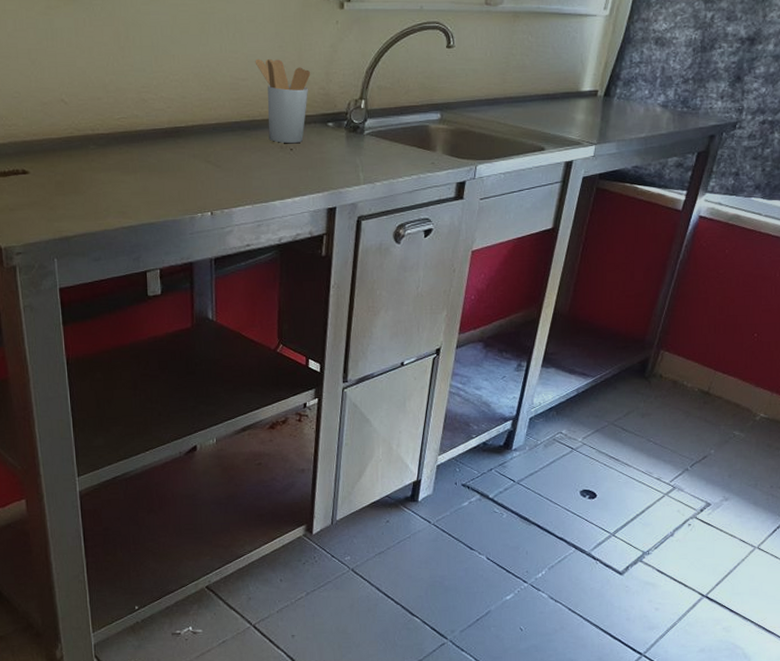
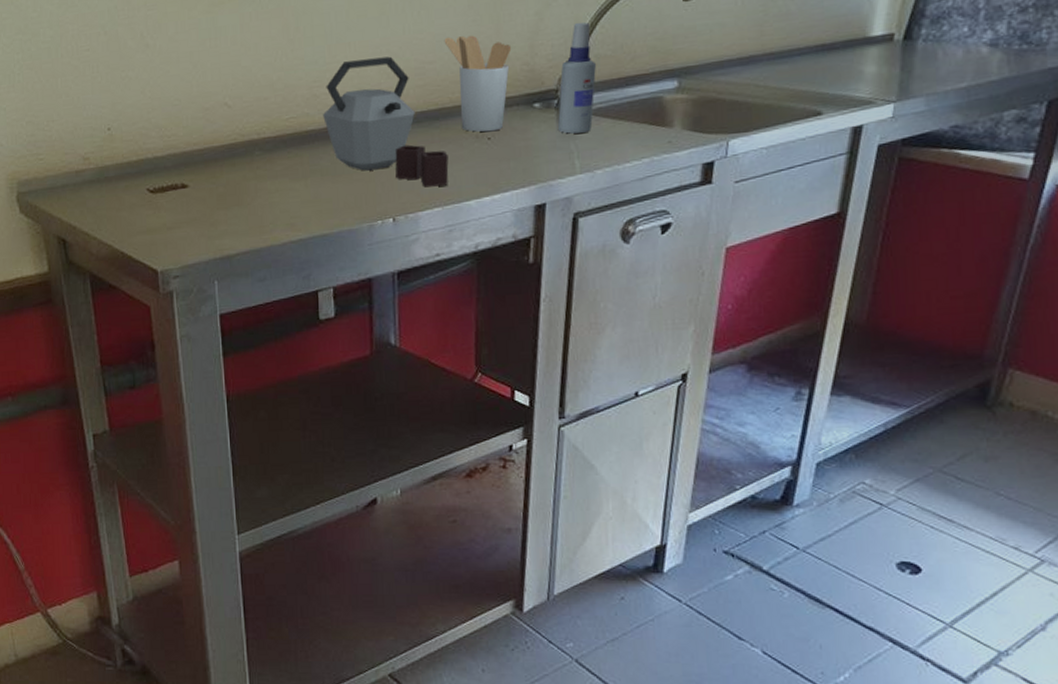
kettle: none [150,71,258,187] -> present [323,56,449,187]
spray bottle: none [347,57,379,151] -> present [558,22,597,134]

